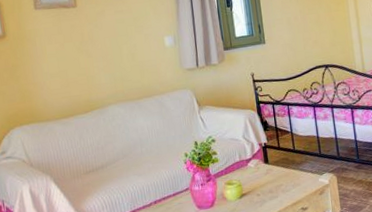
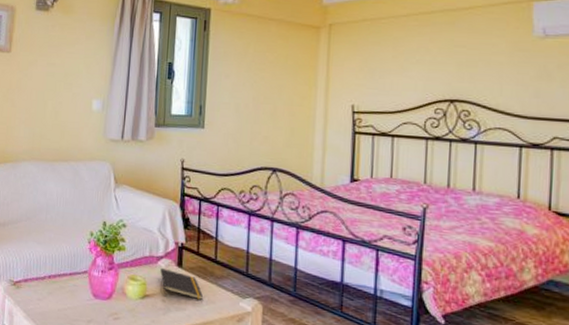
notepad: none [251,167,290,191] -> present [160,267,203,300]

